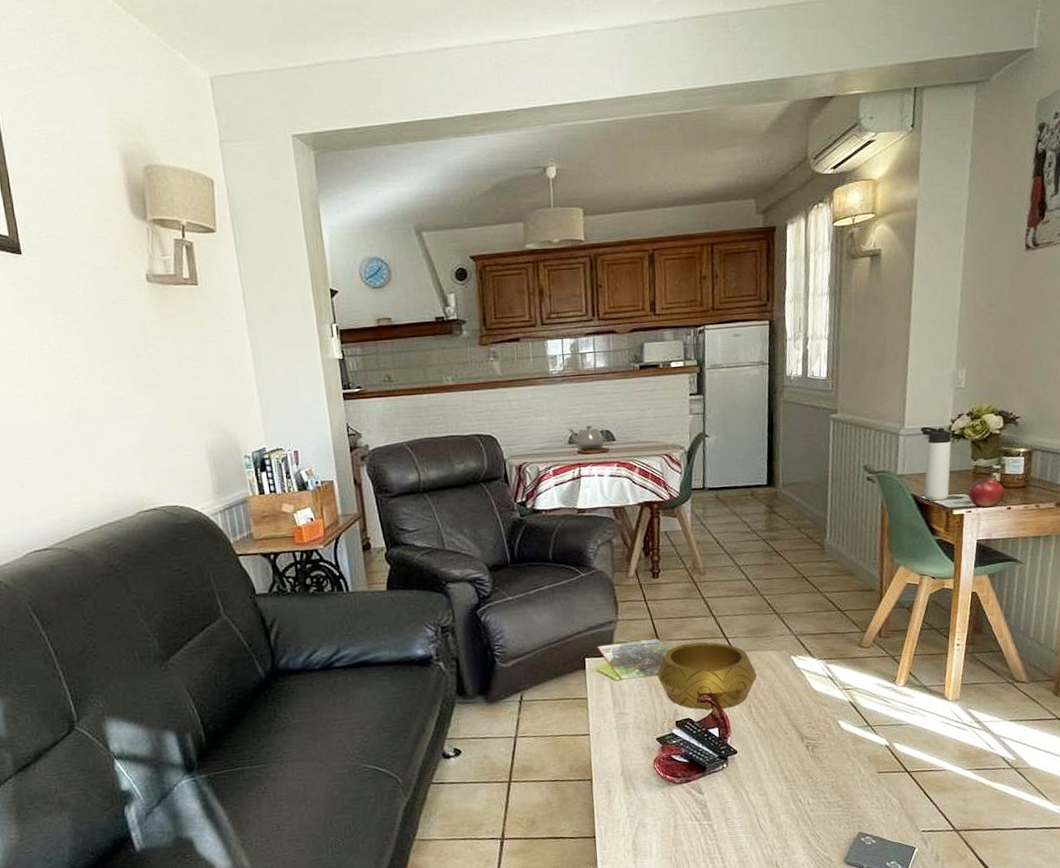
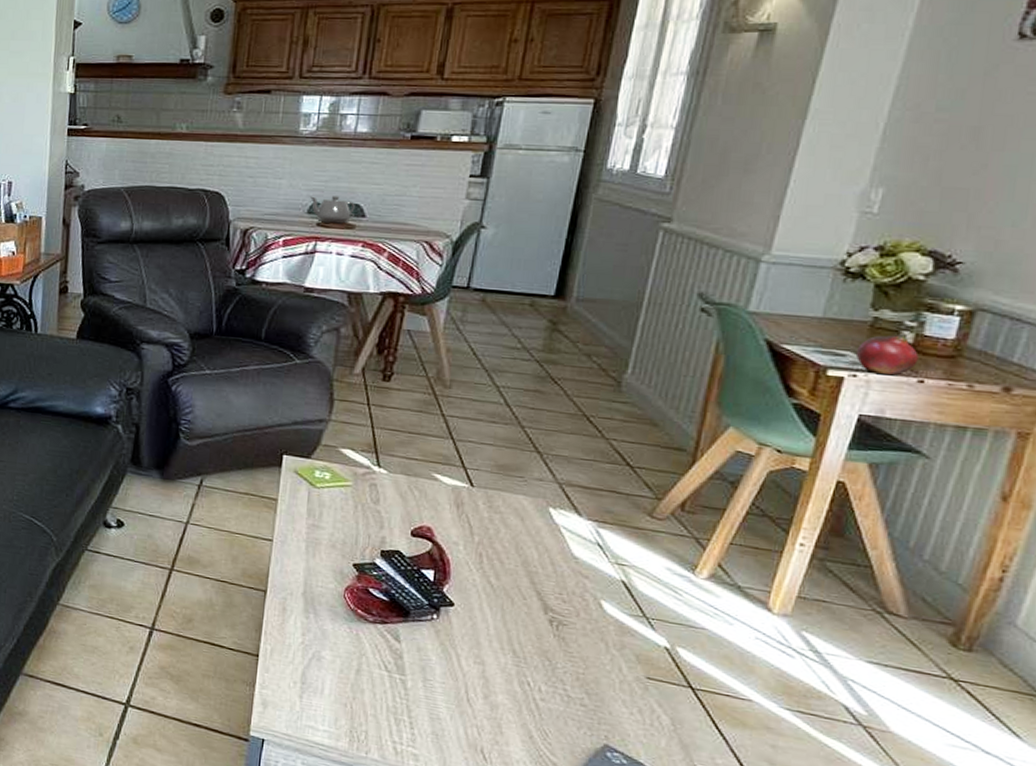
magazine: present [597,639,670,681] -> none [299,444,389,493]
decorative bowl: present [656,642,757,710] -> none [367,464,498,551]
thermos bottle: present [920,426,952,501] -> none [785,255,843,355]

